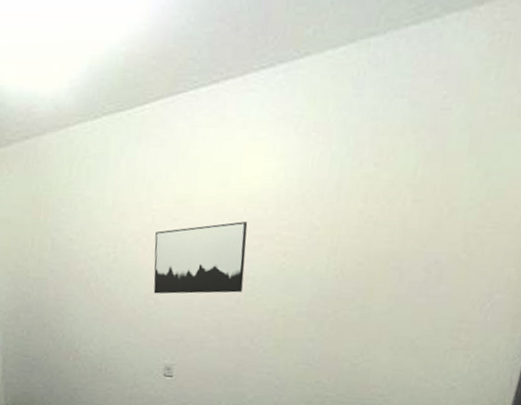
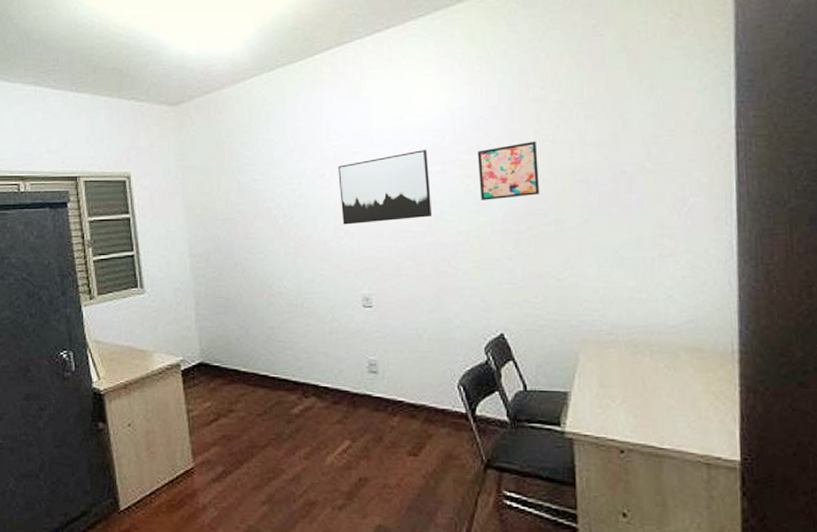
wall art: none [293,221,359,281] -> present [477,141,540,200]

